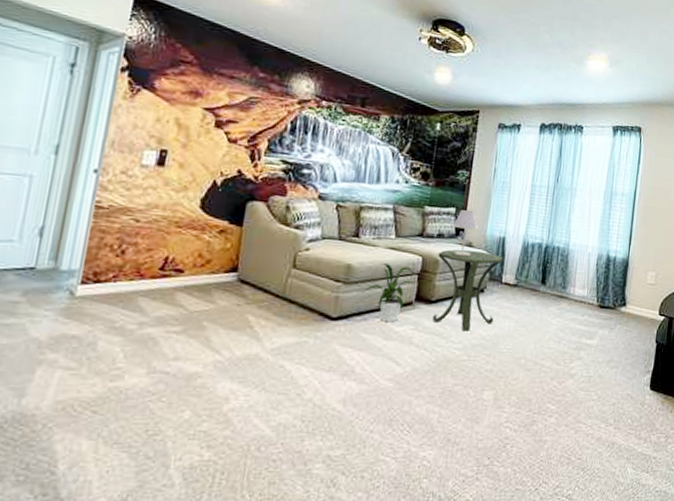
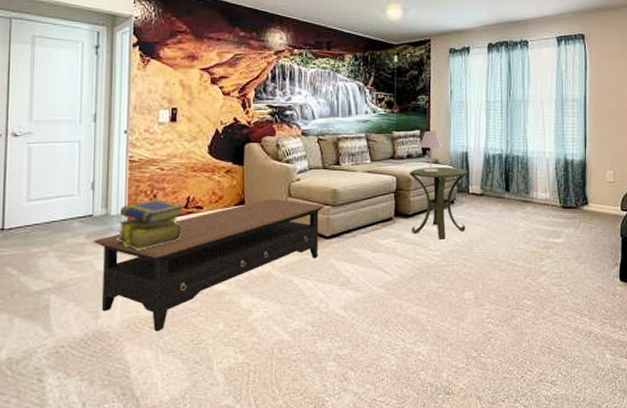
coffee table: none [30,268,335,418] -> present [93,198,324,332]
stack of books: none [64,256,162,316] -> present [117,199,186,250]
house plant: present [361,263,417,323] -> none [348,186,394,237]

